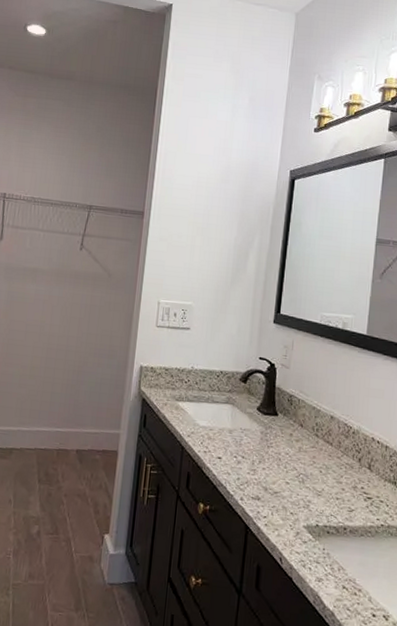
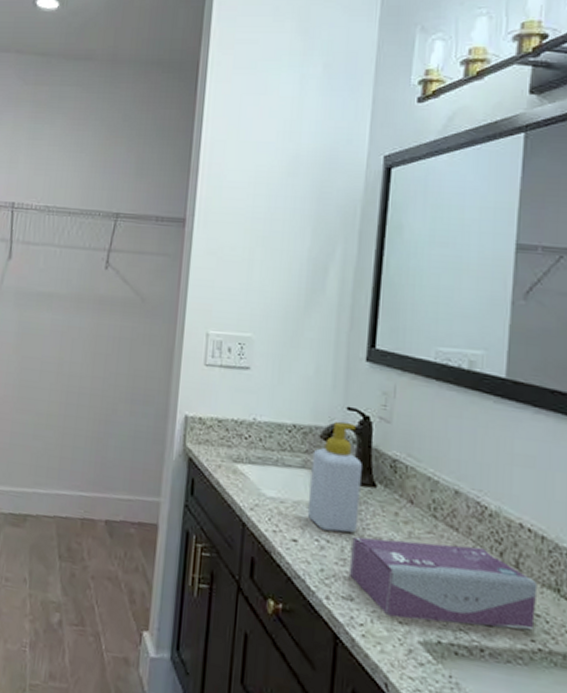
soap bottle: none [229,369,269,450] -> present [307,422,362,533]
tissue box: none [258,452,383,512] -> present [350,536,538,630]

